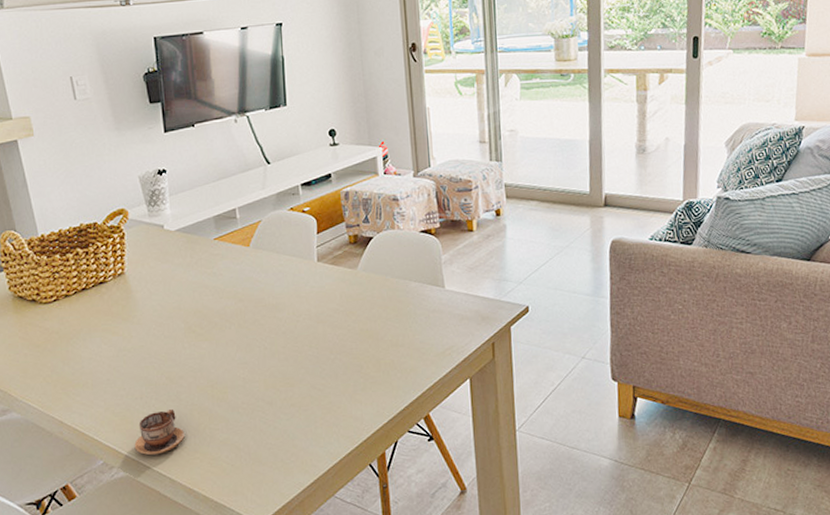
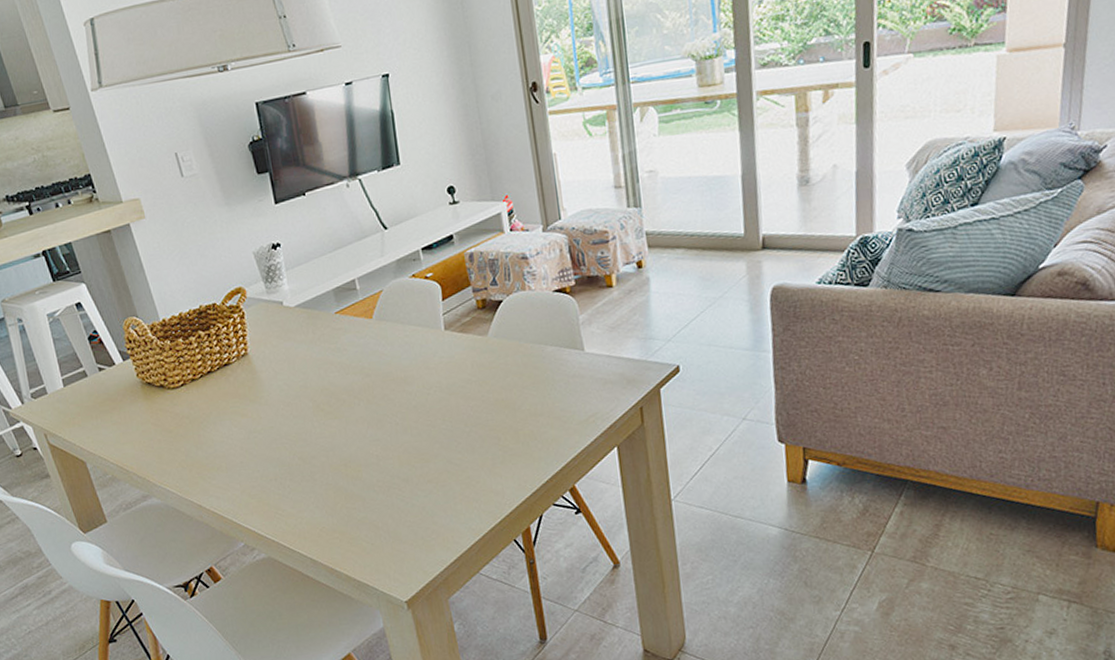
cup: present [134,409,186,456] -> none [273,490,323,537]

